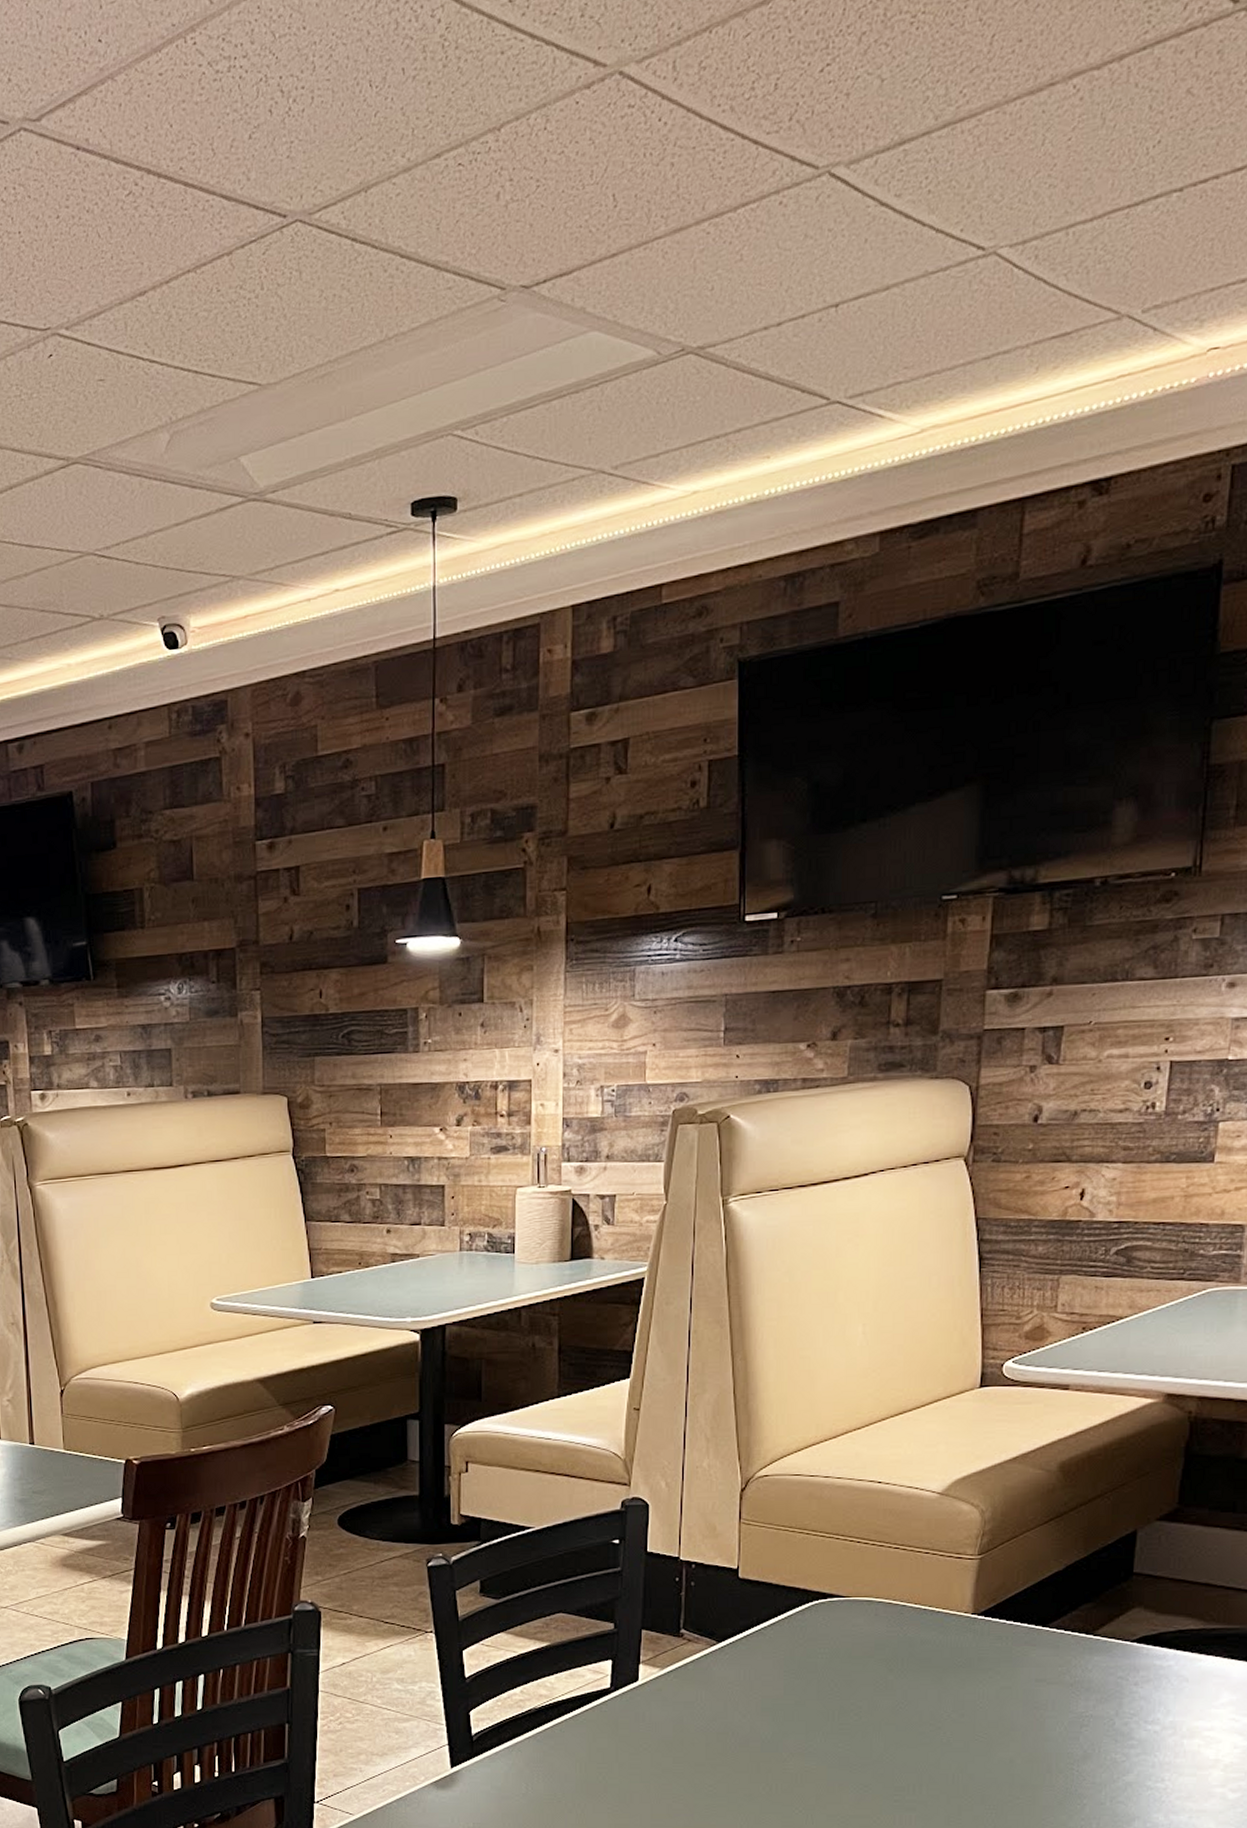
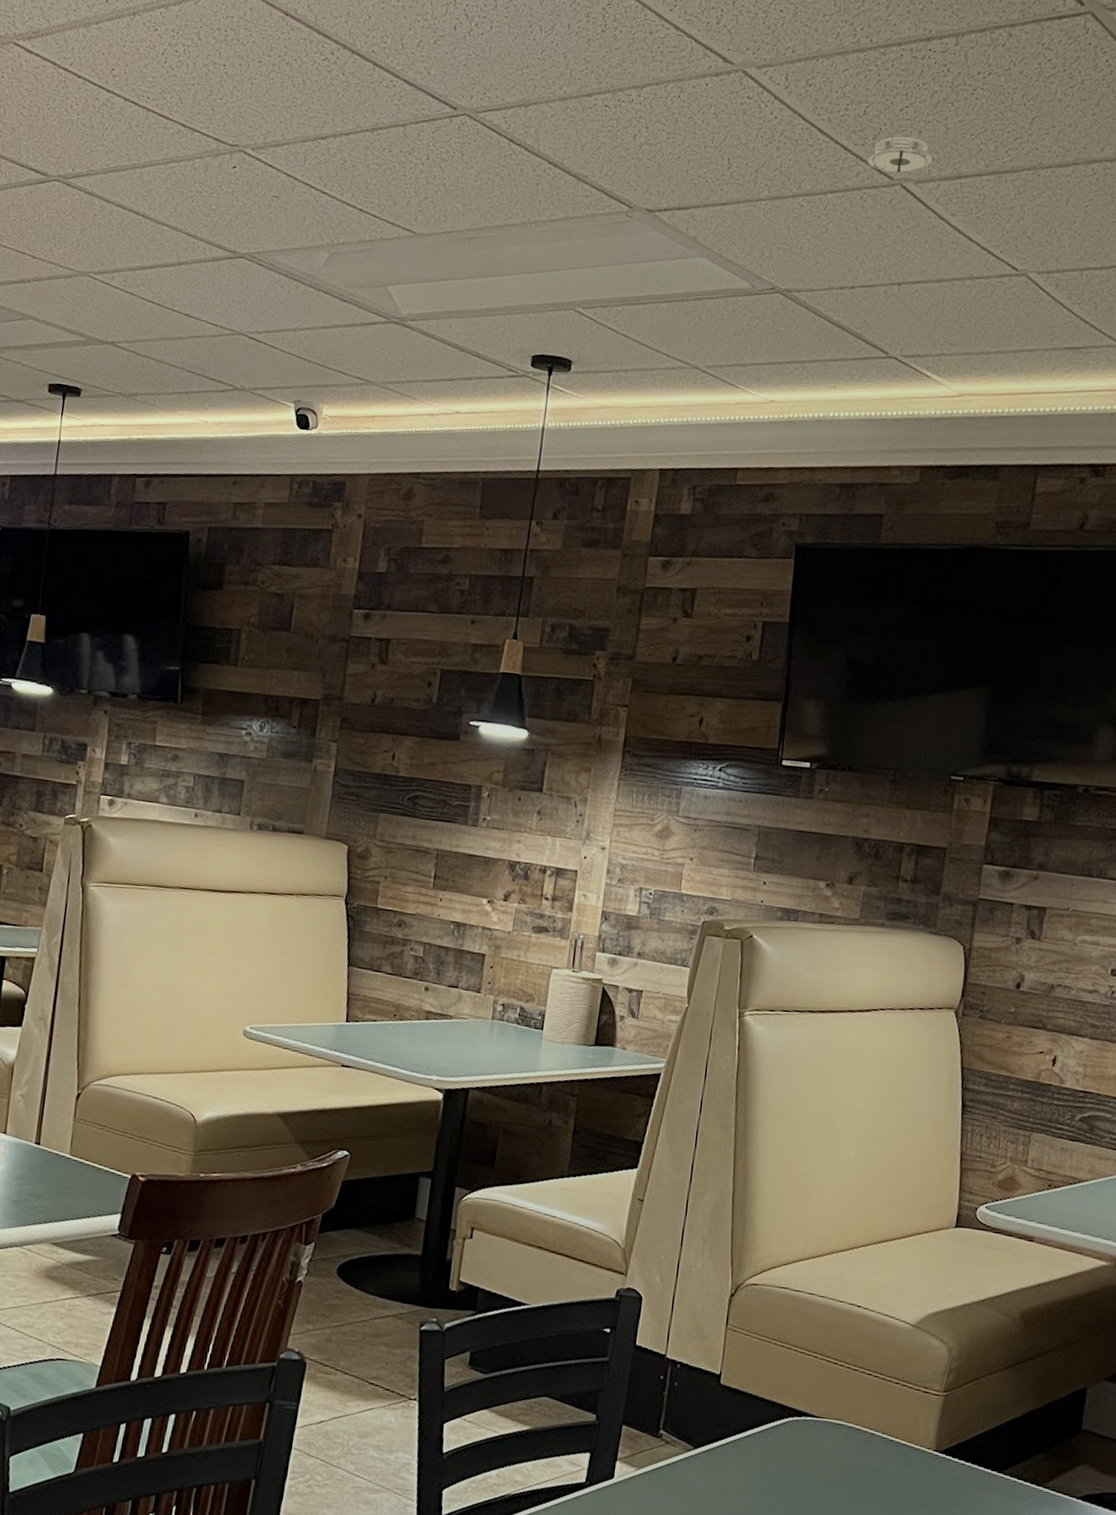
smoke detector: none [782,104,866,168] -> present [864,136,933,173]

